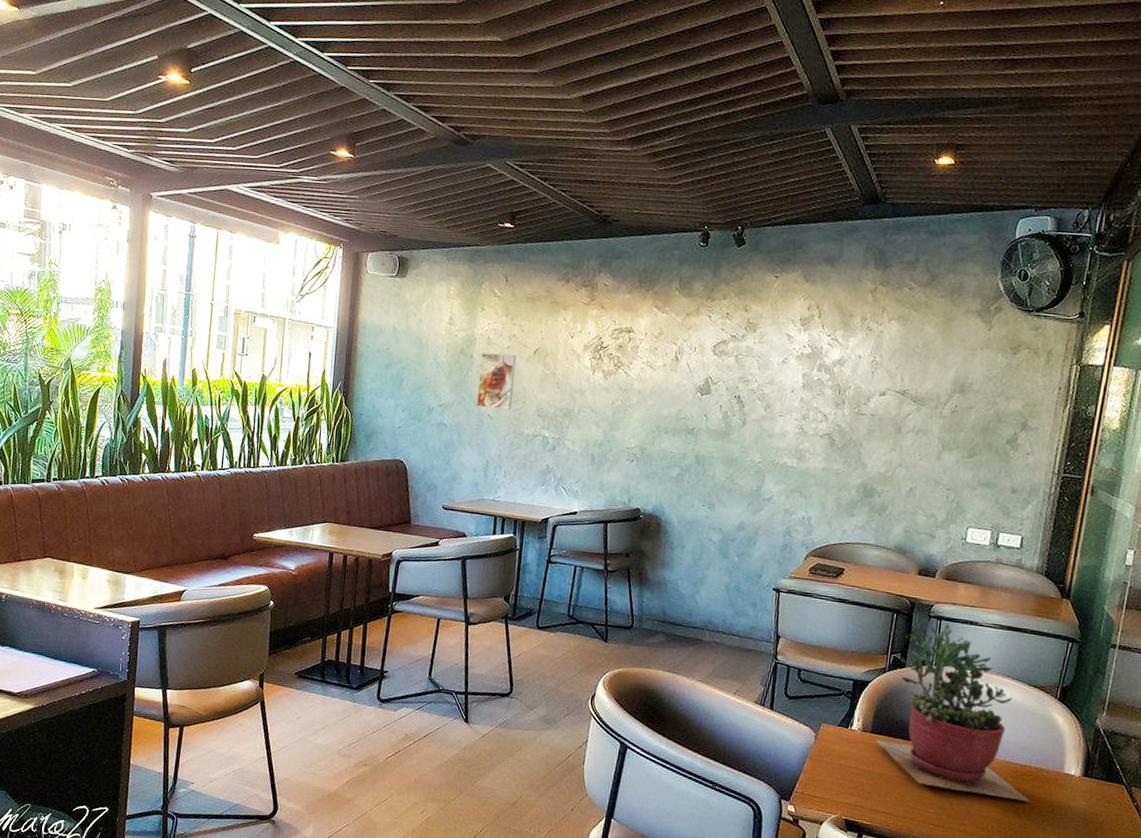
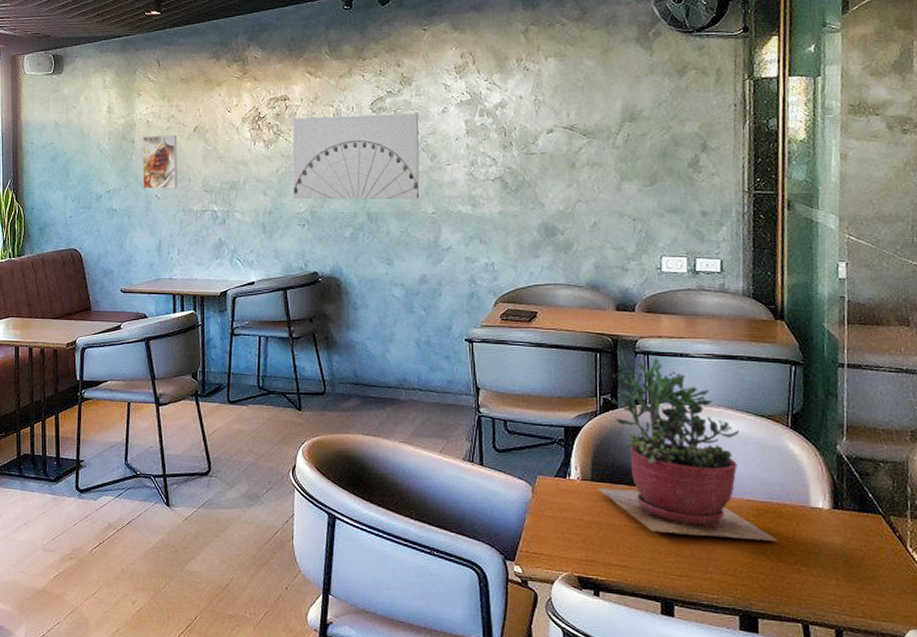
wall art: none [625,352,760,447] -> present [292,113,420,200]

